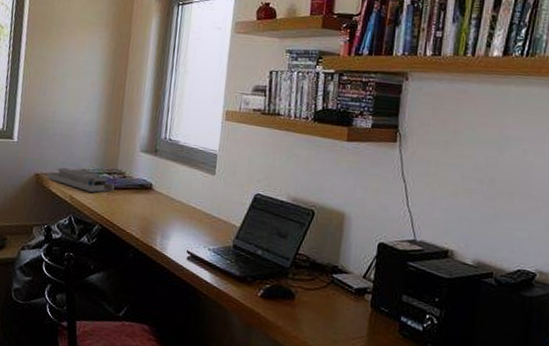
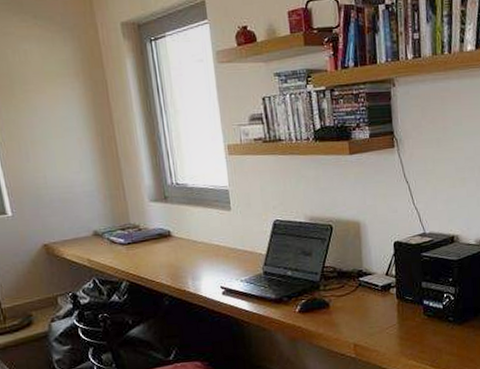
desk organizer: present [47,168,115,193] -> none [57,230,132,252]

